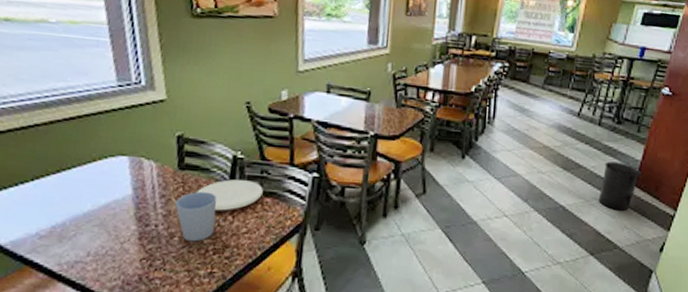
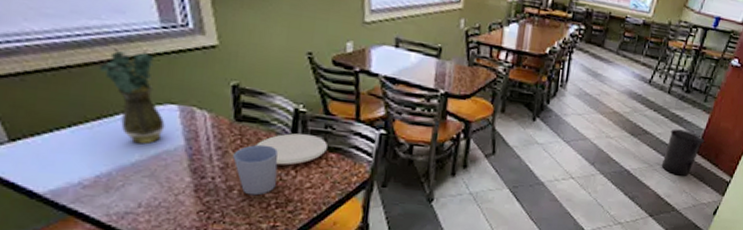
vase: none [62,106,116,195] -> present [99,47,165,145]

